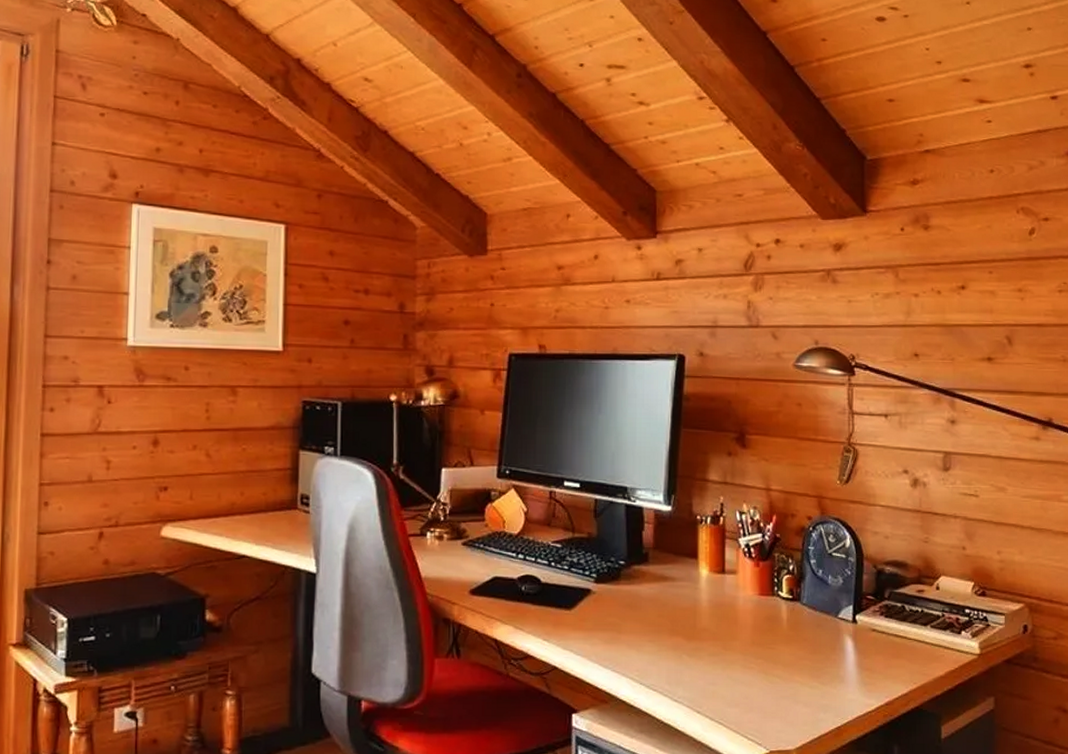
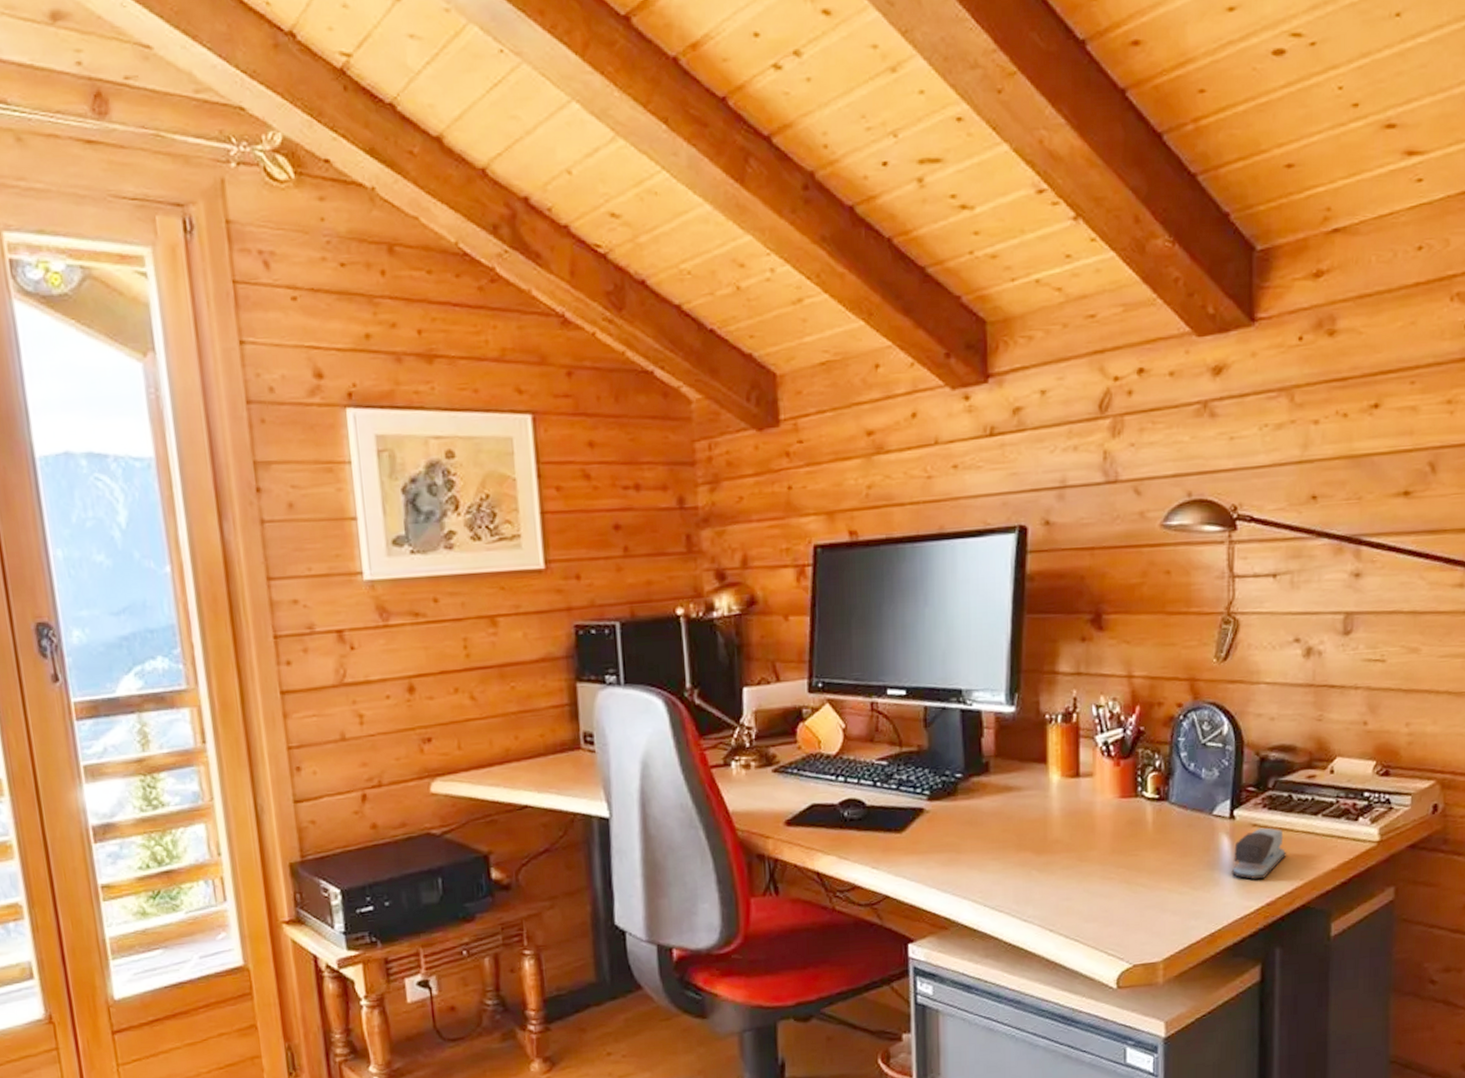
stapler: none [854,633,902,679] -> present [1231,827,1287,879]

